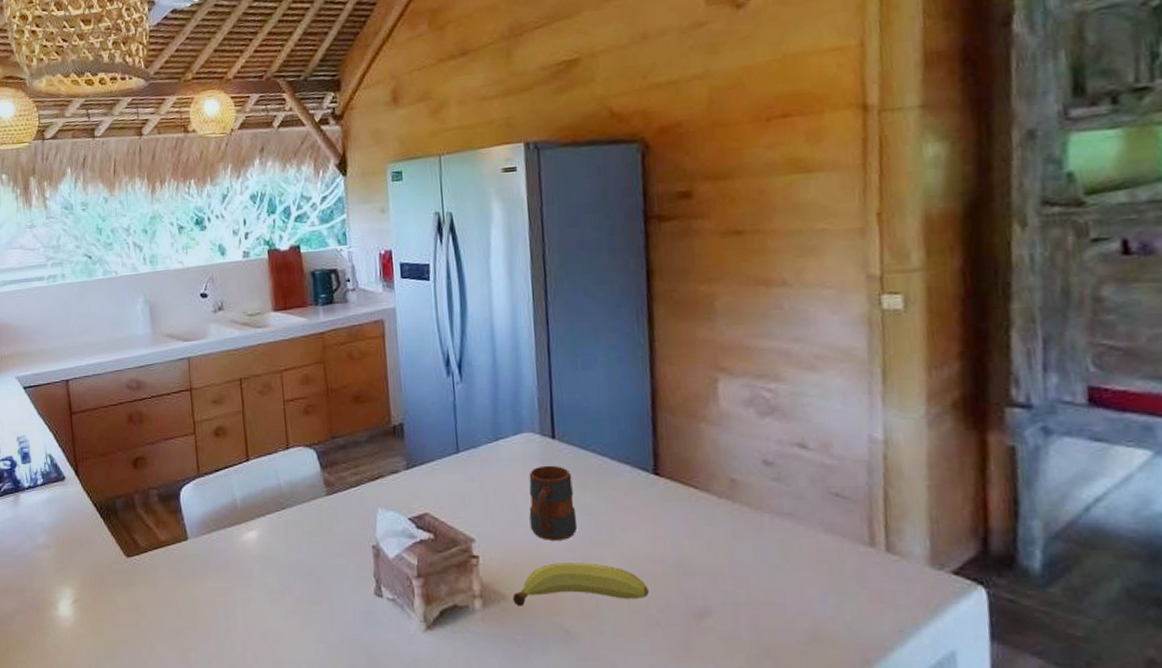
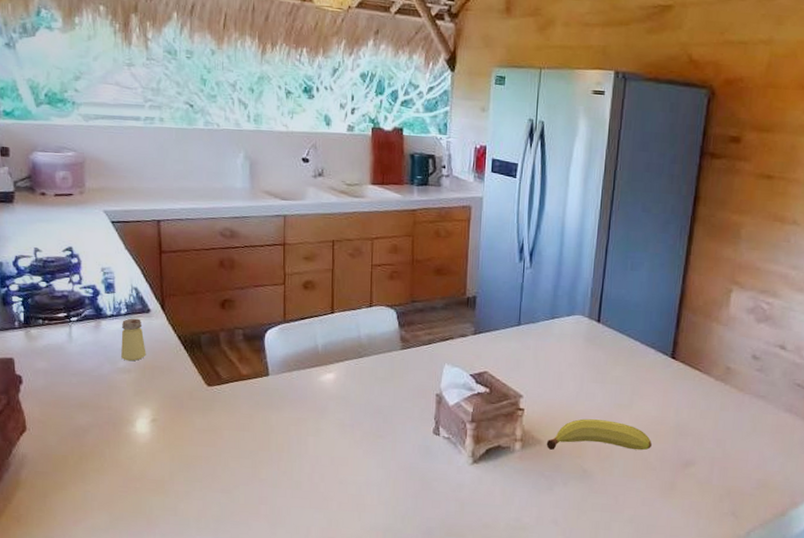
saltshaker: none [38,488,64,536] -> present [121,318,146,362]
mug: present [529,465,578,540] -> none [569,342,608,402]

